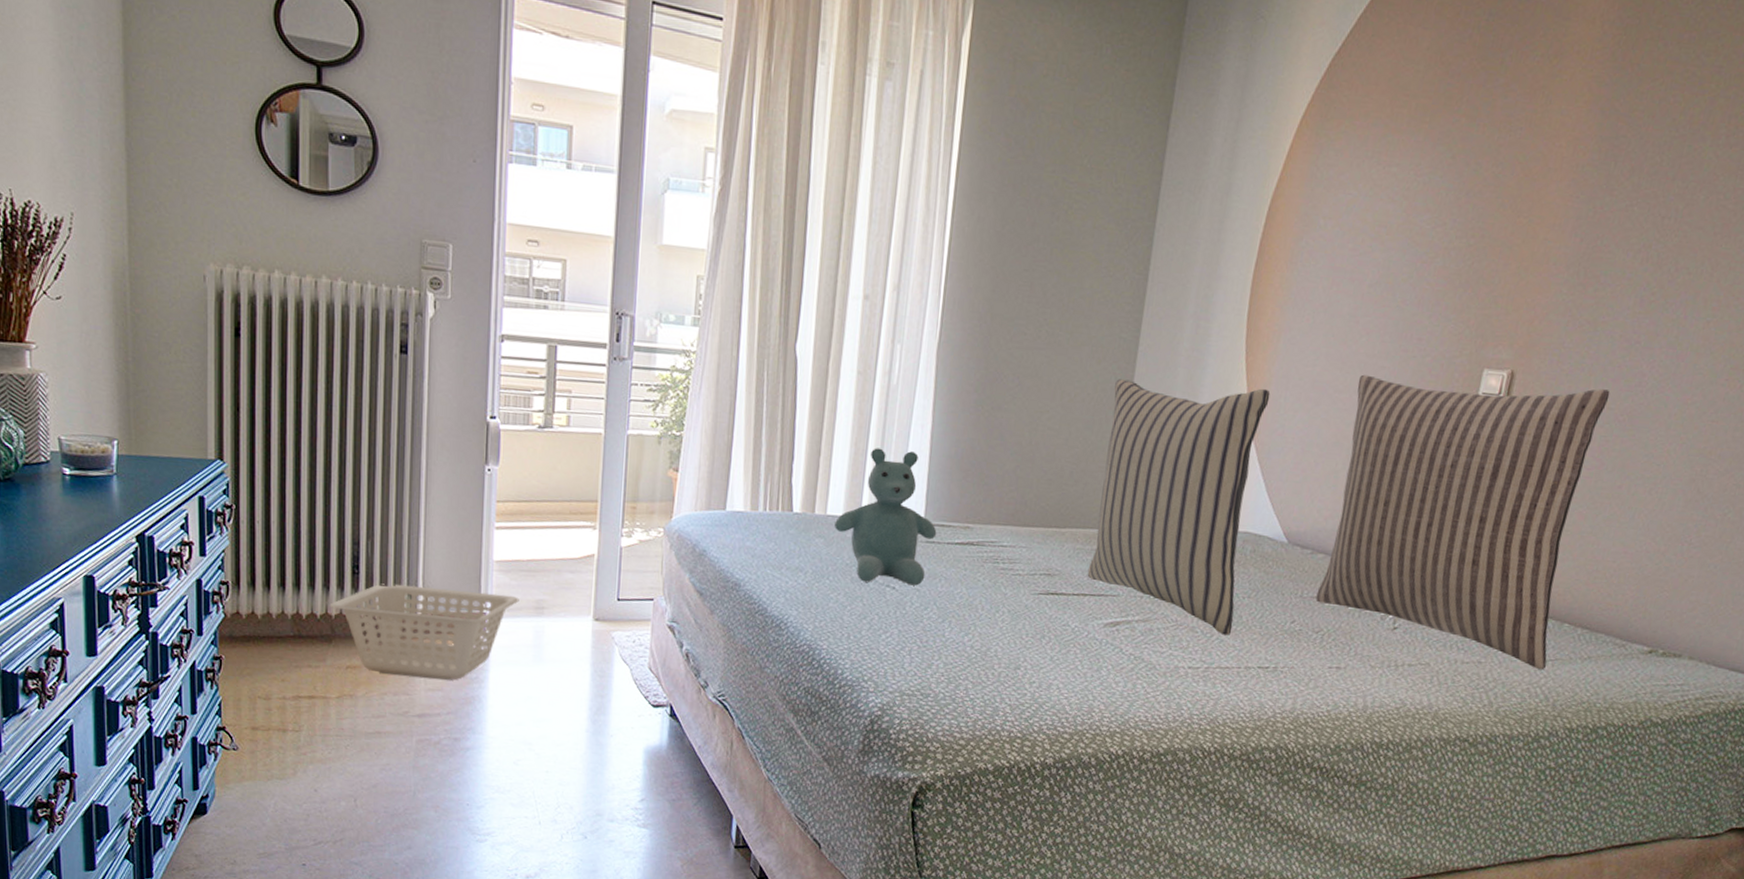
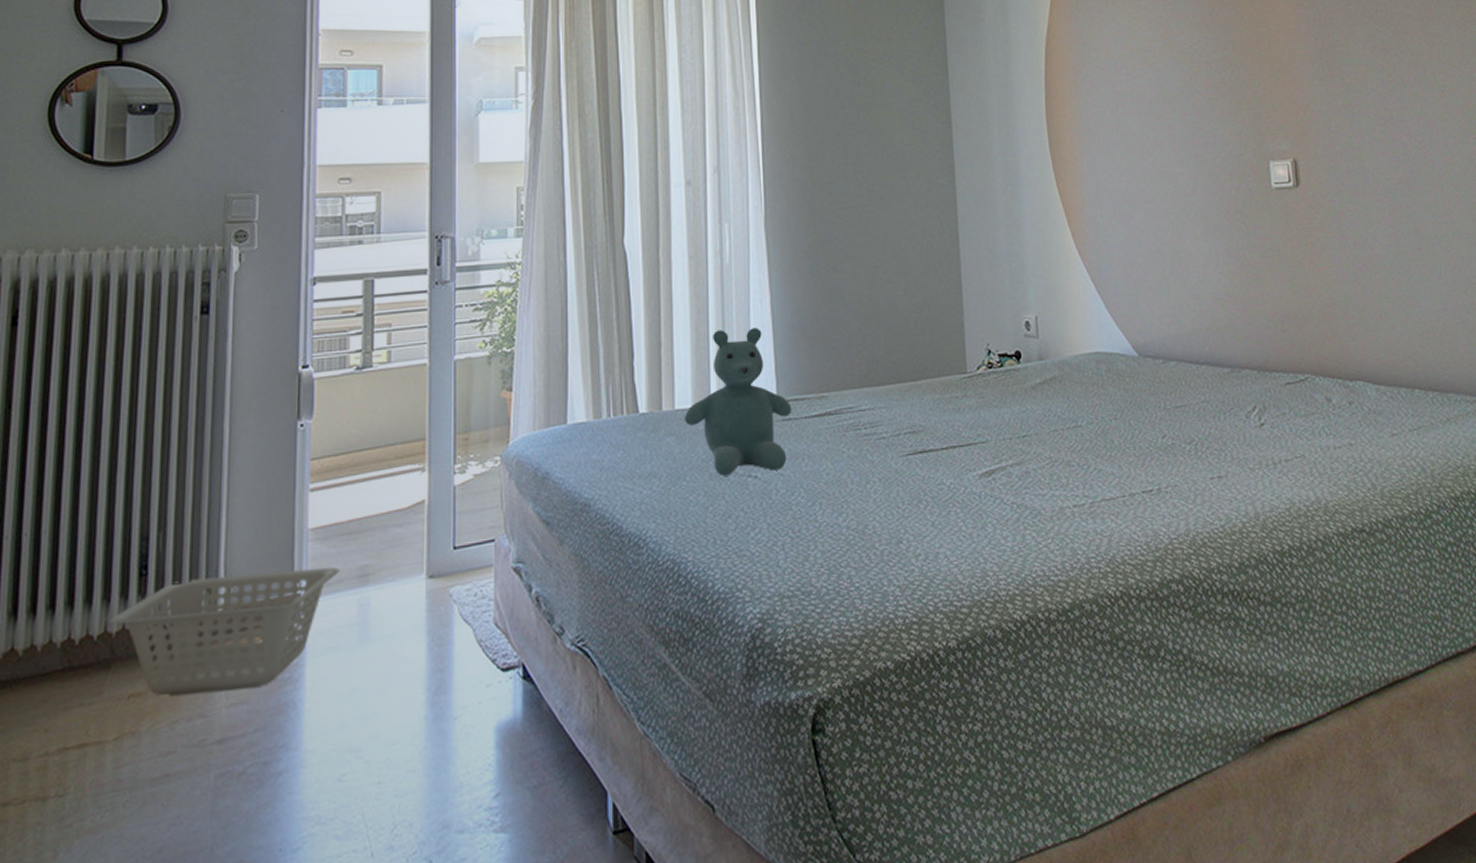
pillow: present [1087,379,1271,636] -> none [941,210,1107,464]
pillow: present [1315,374,1610,670] -> none [1162,163,1412,441]

